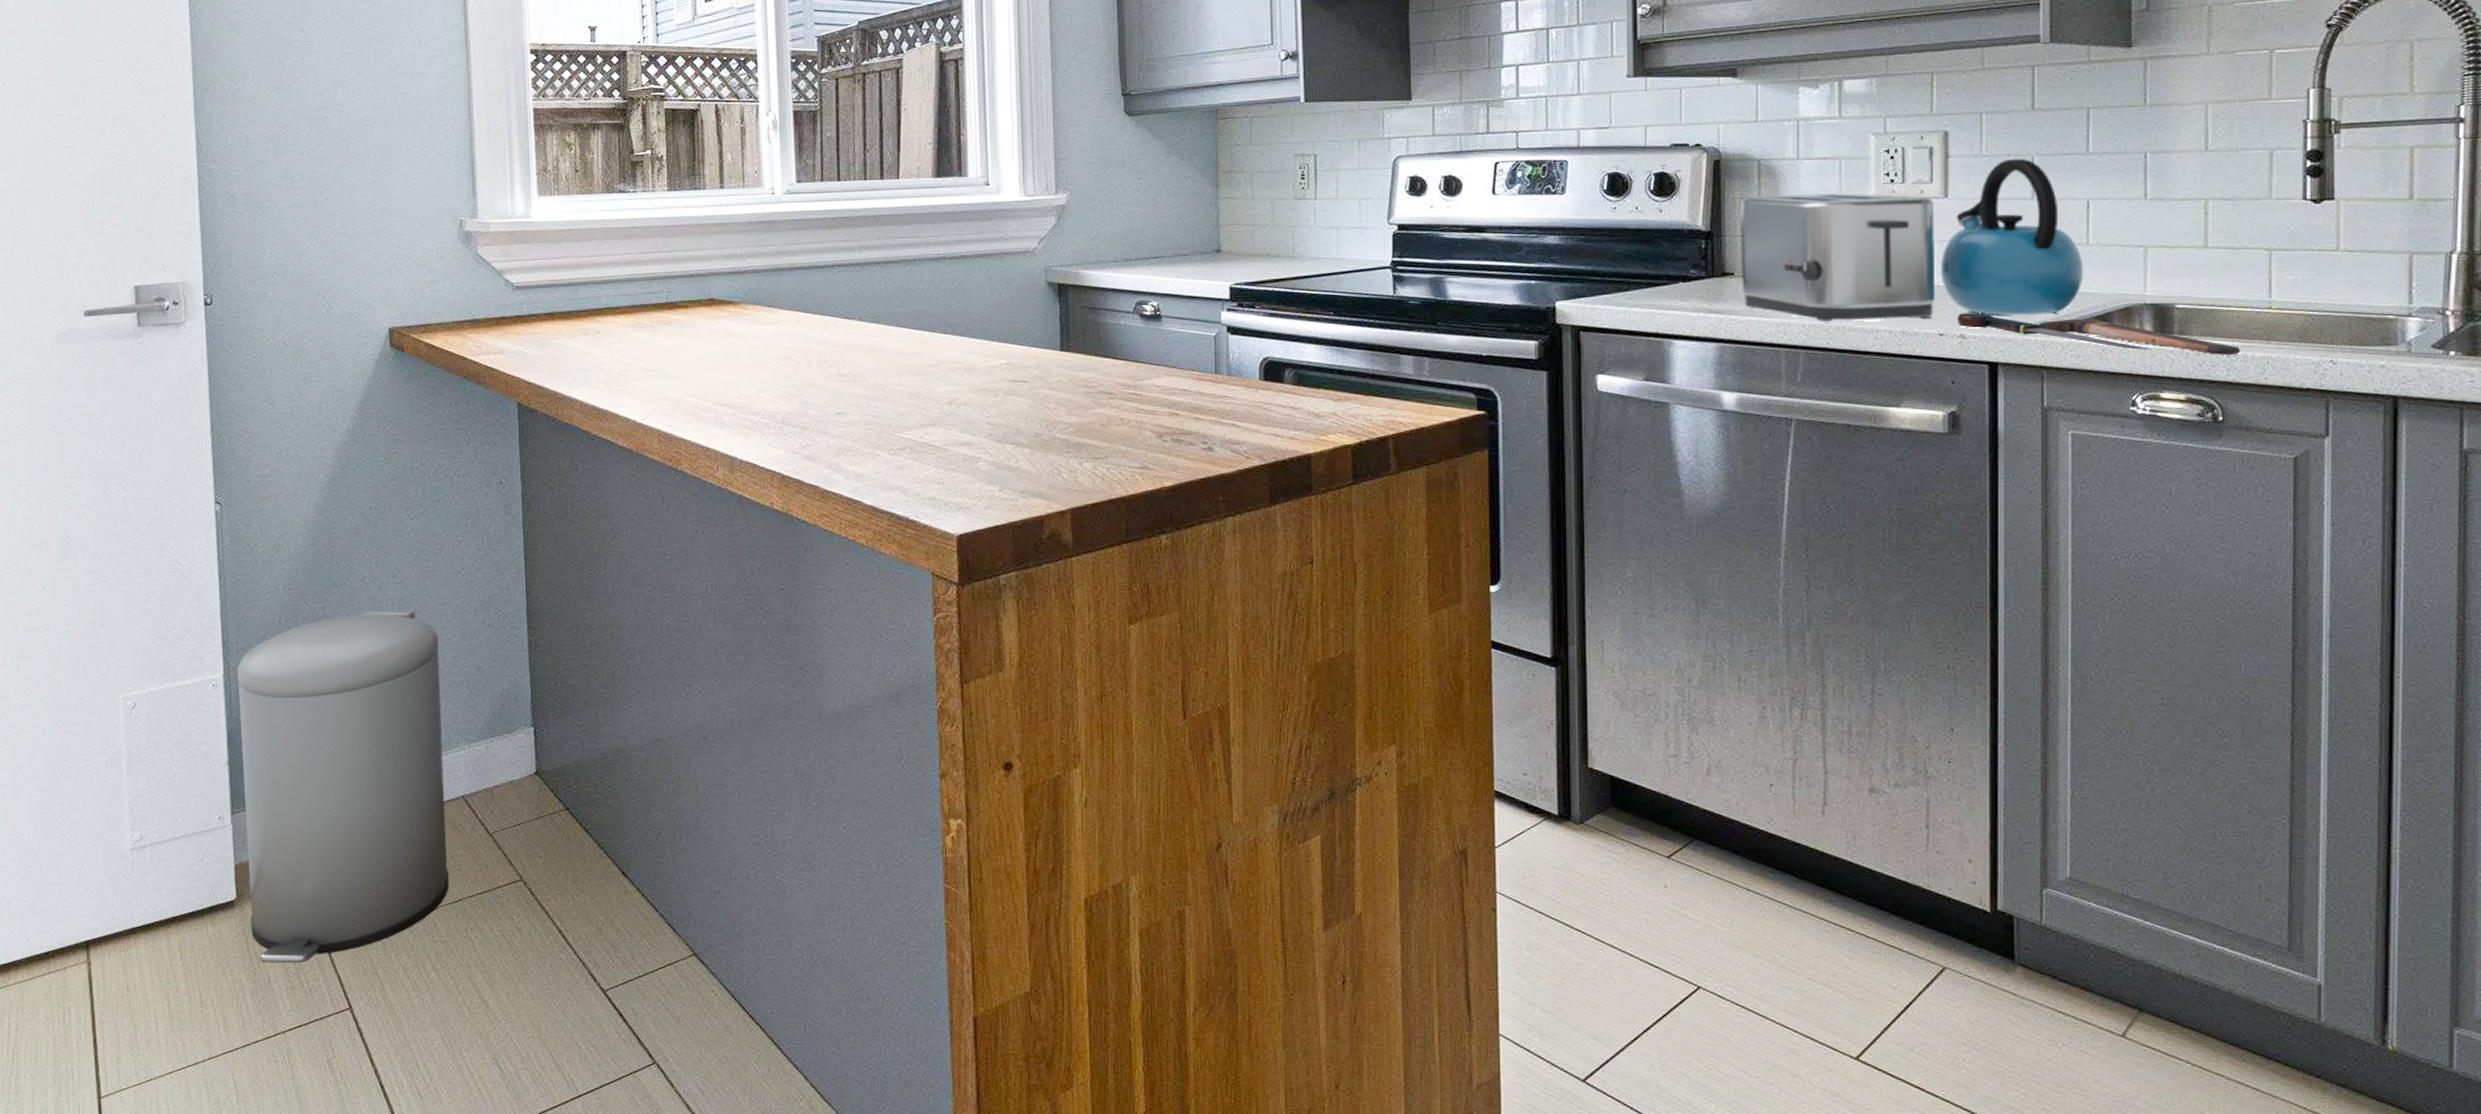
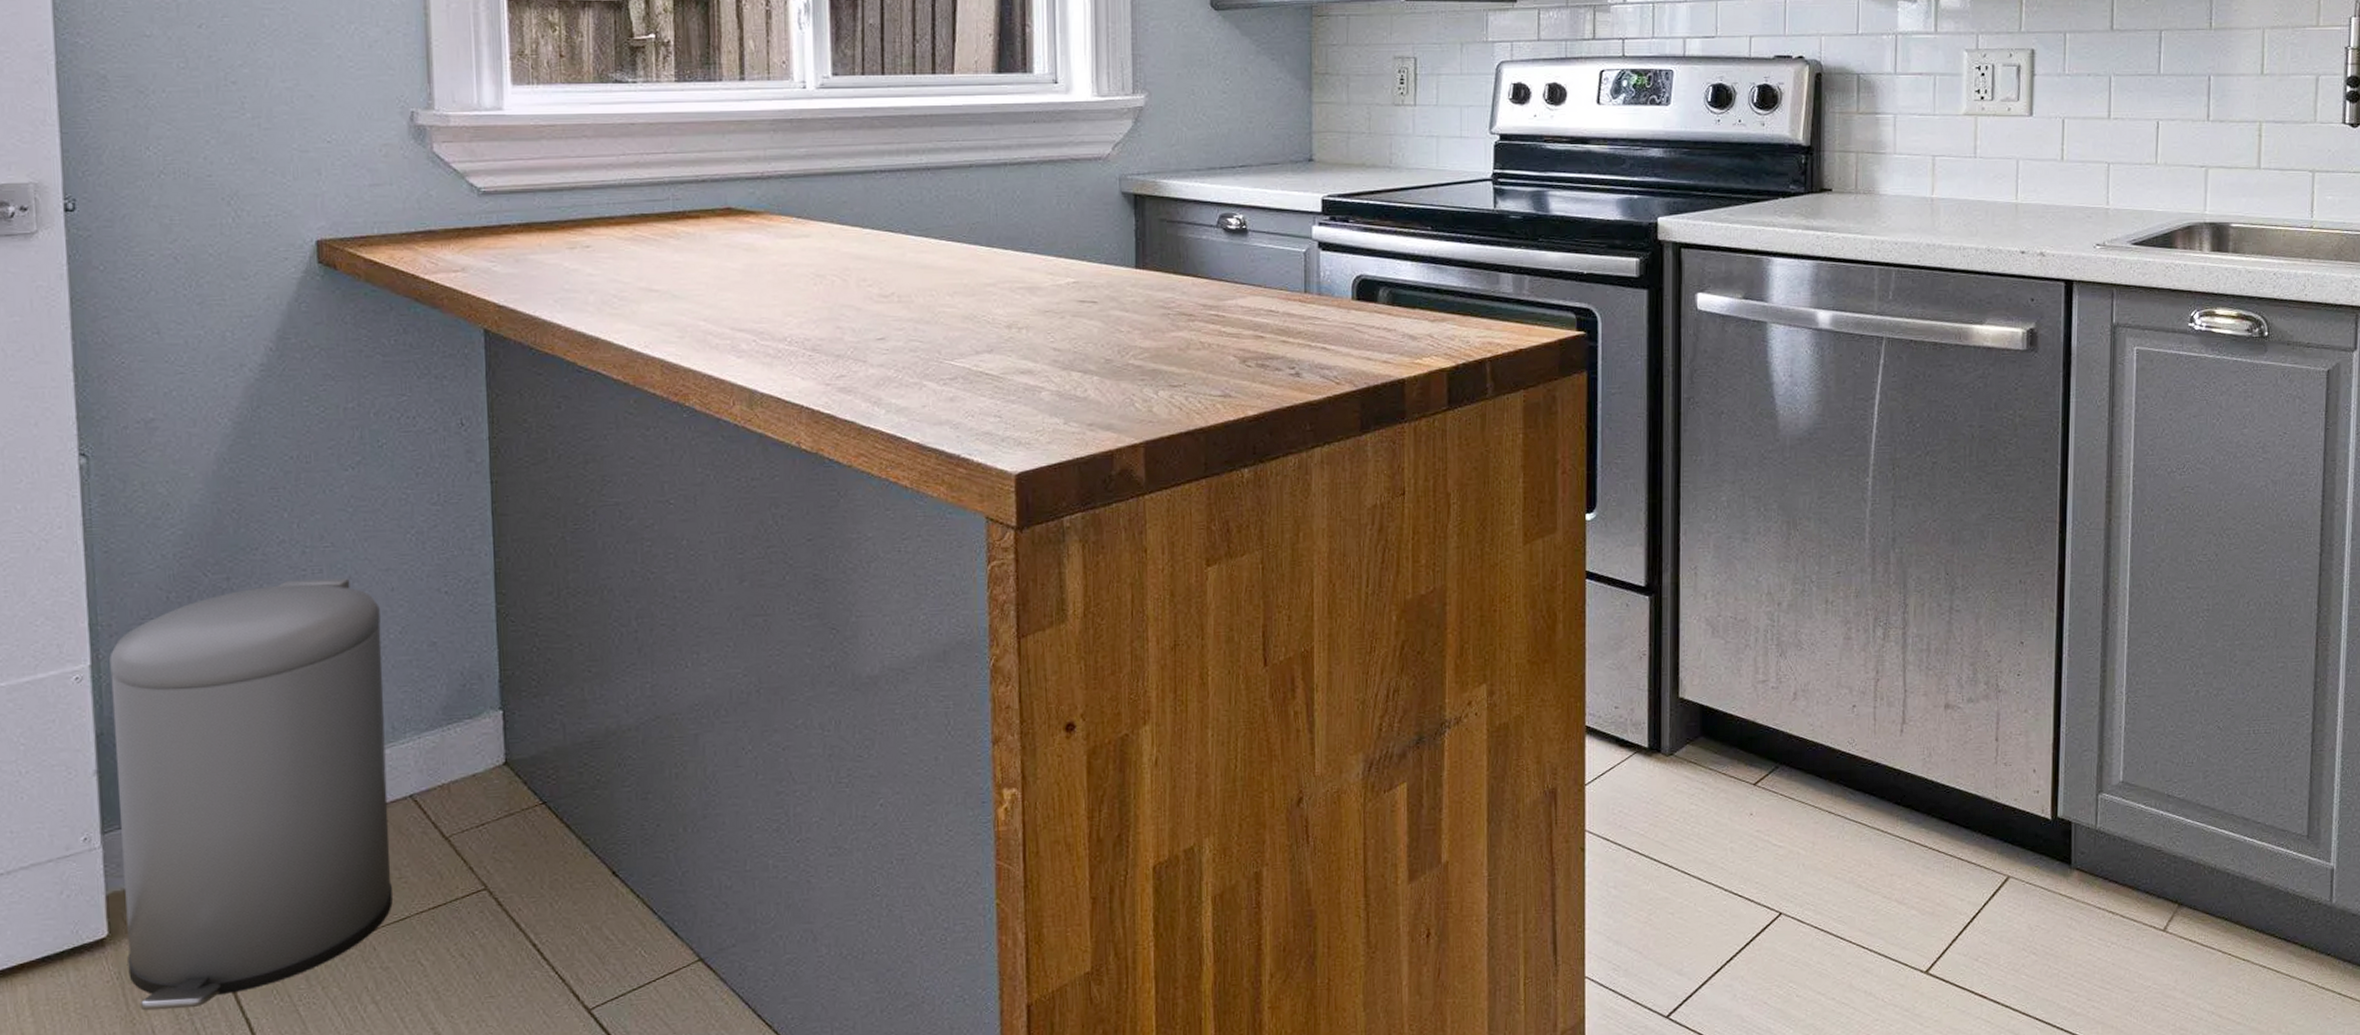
toaster: present [1741,193,1936,322] -> none [1839,109,2020,239]
kettle: present [1940,158,2084,316] -> none [2023,78,2152,234]
knife: present [1958,313,2240,355] -> none [2038,231,2285,272]

